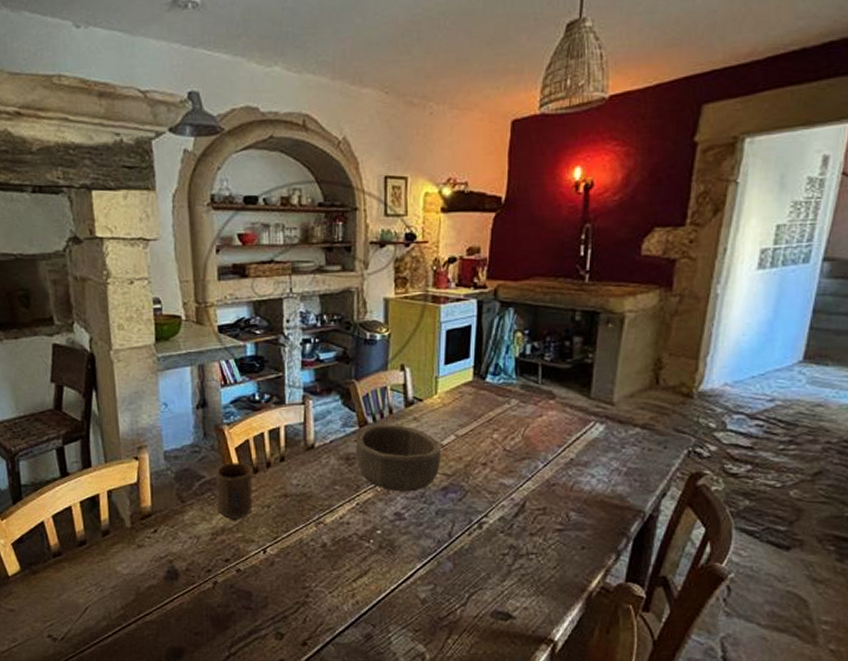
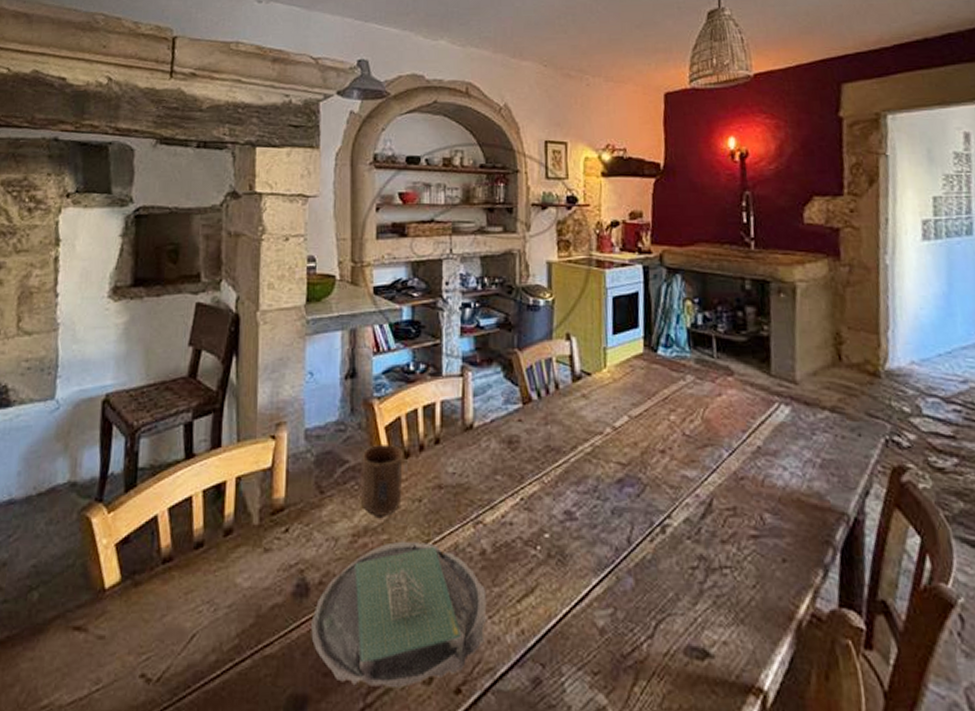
plate: none [182,537,328,643] -> present [311,541,487,689]
wooden bowl: present [355,424,440,492] -> none [519,401,614,484]

